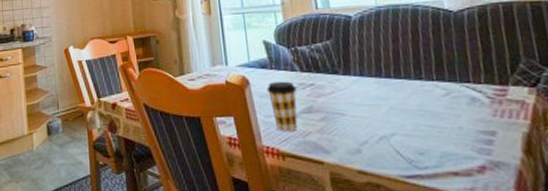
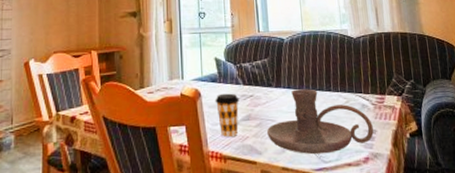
candle holder: none [335,76,492,158] -> present [267,89,374,155]

